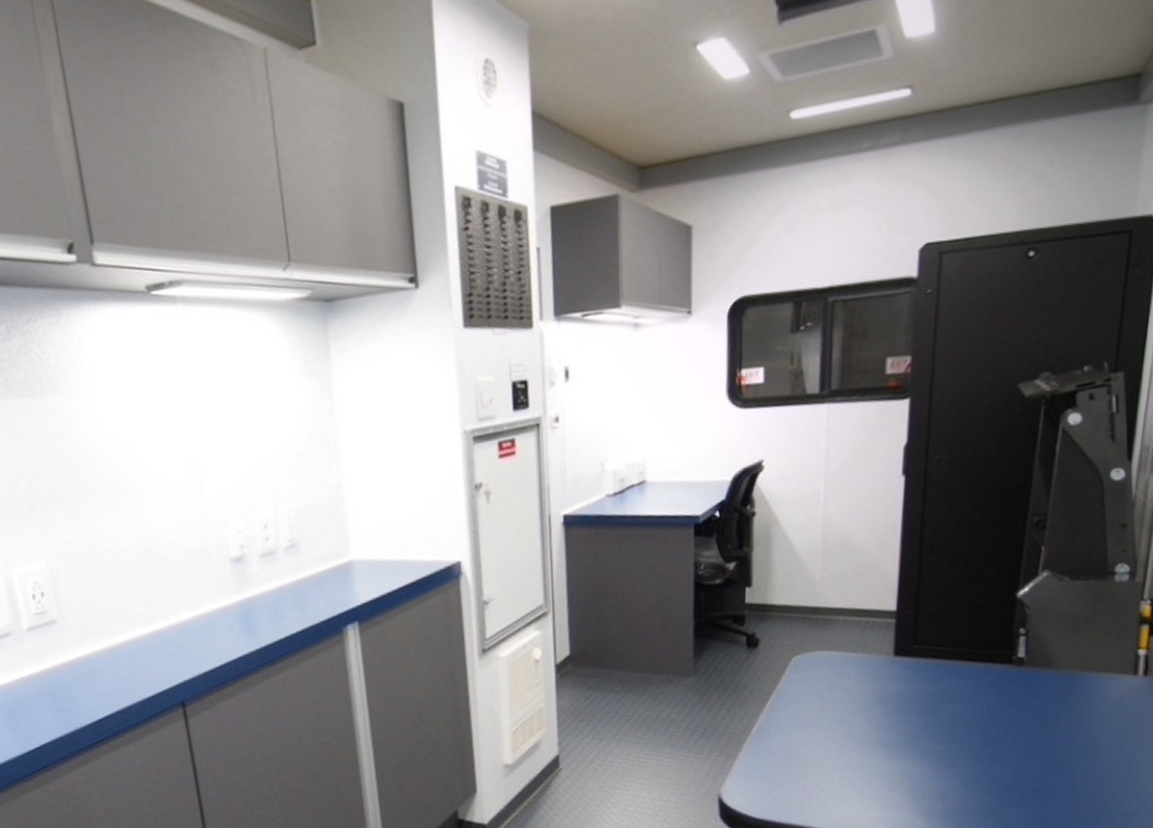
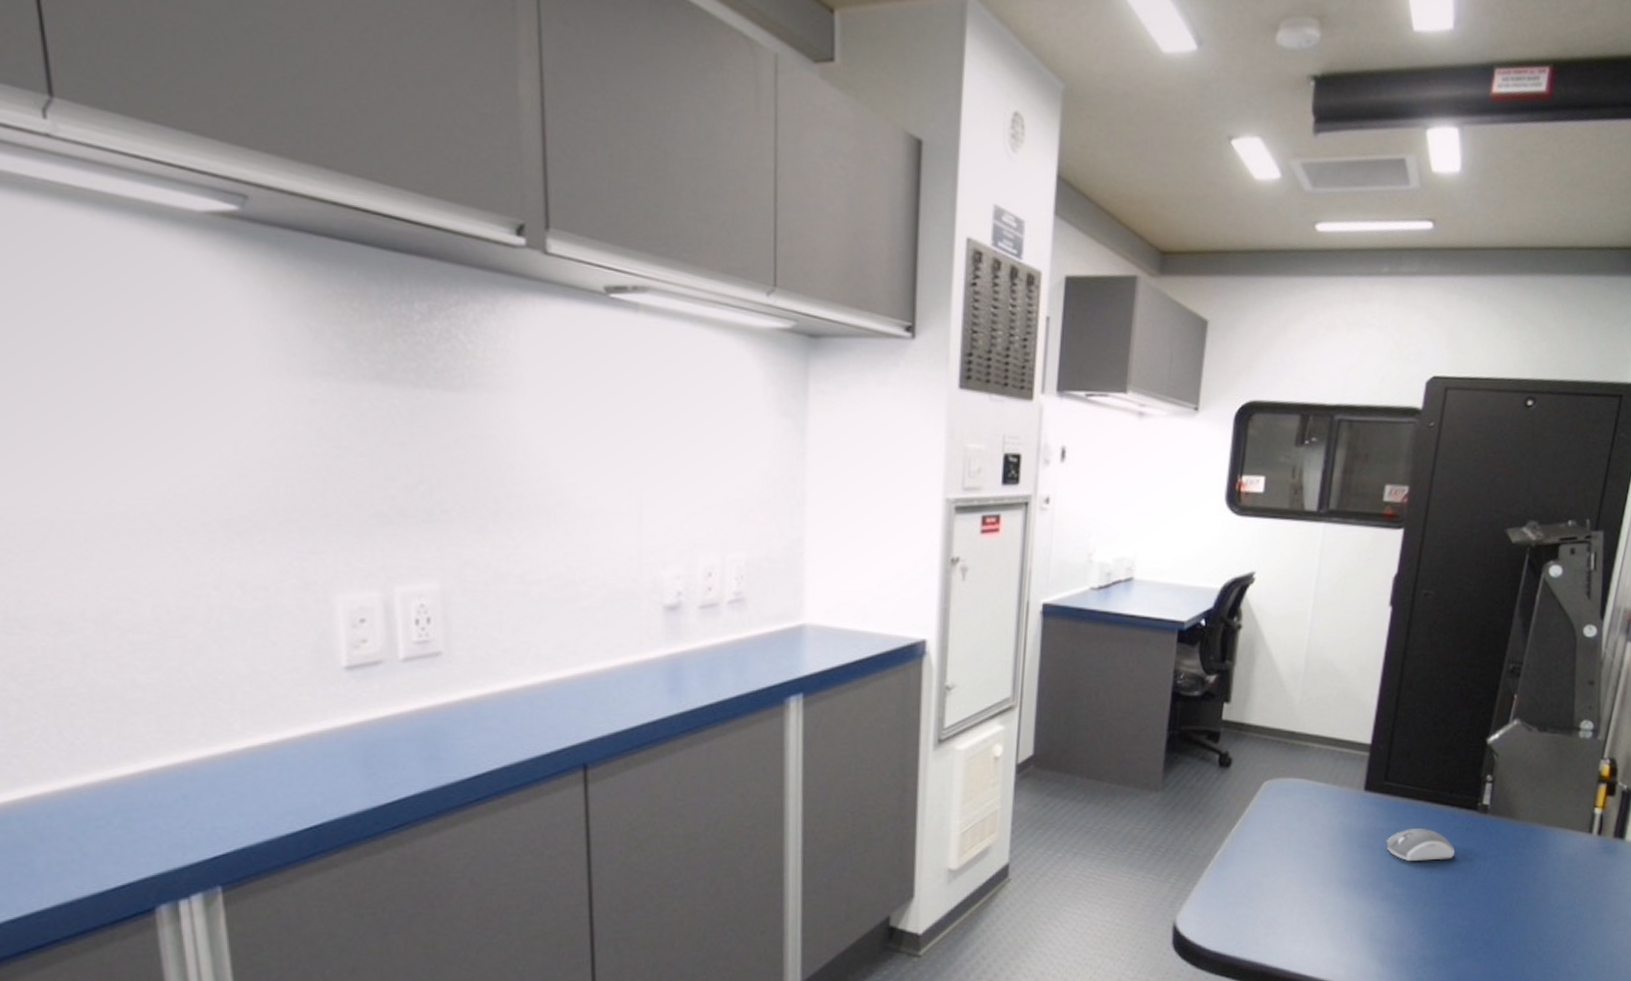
computer mouse: none [921,686,994,719] -> present [1386,827,1455,861]

